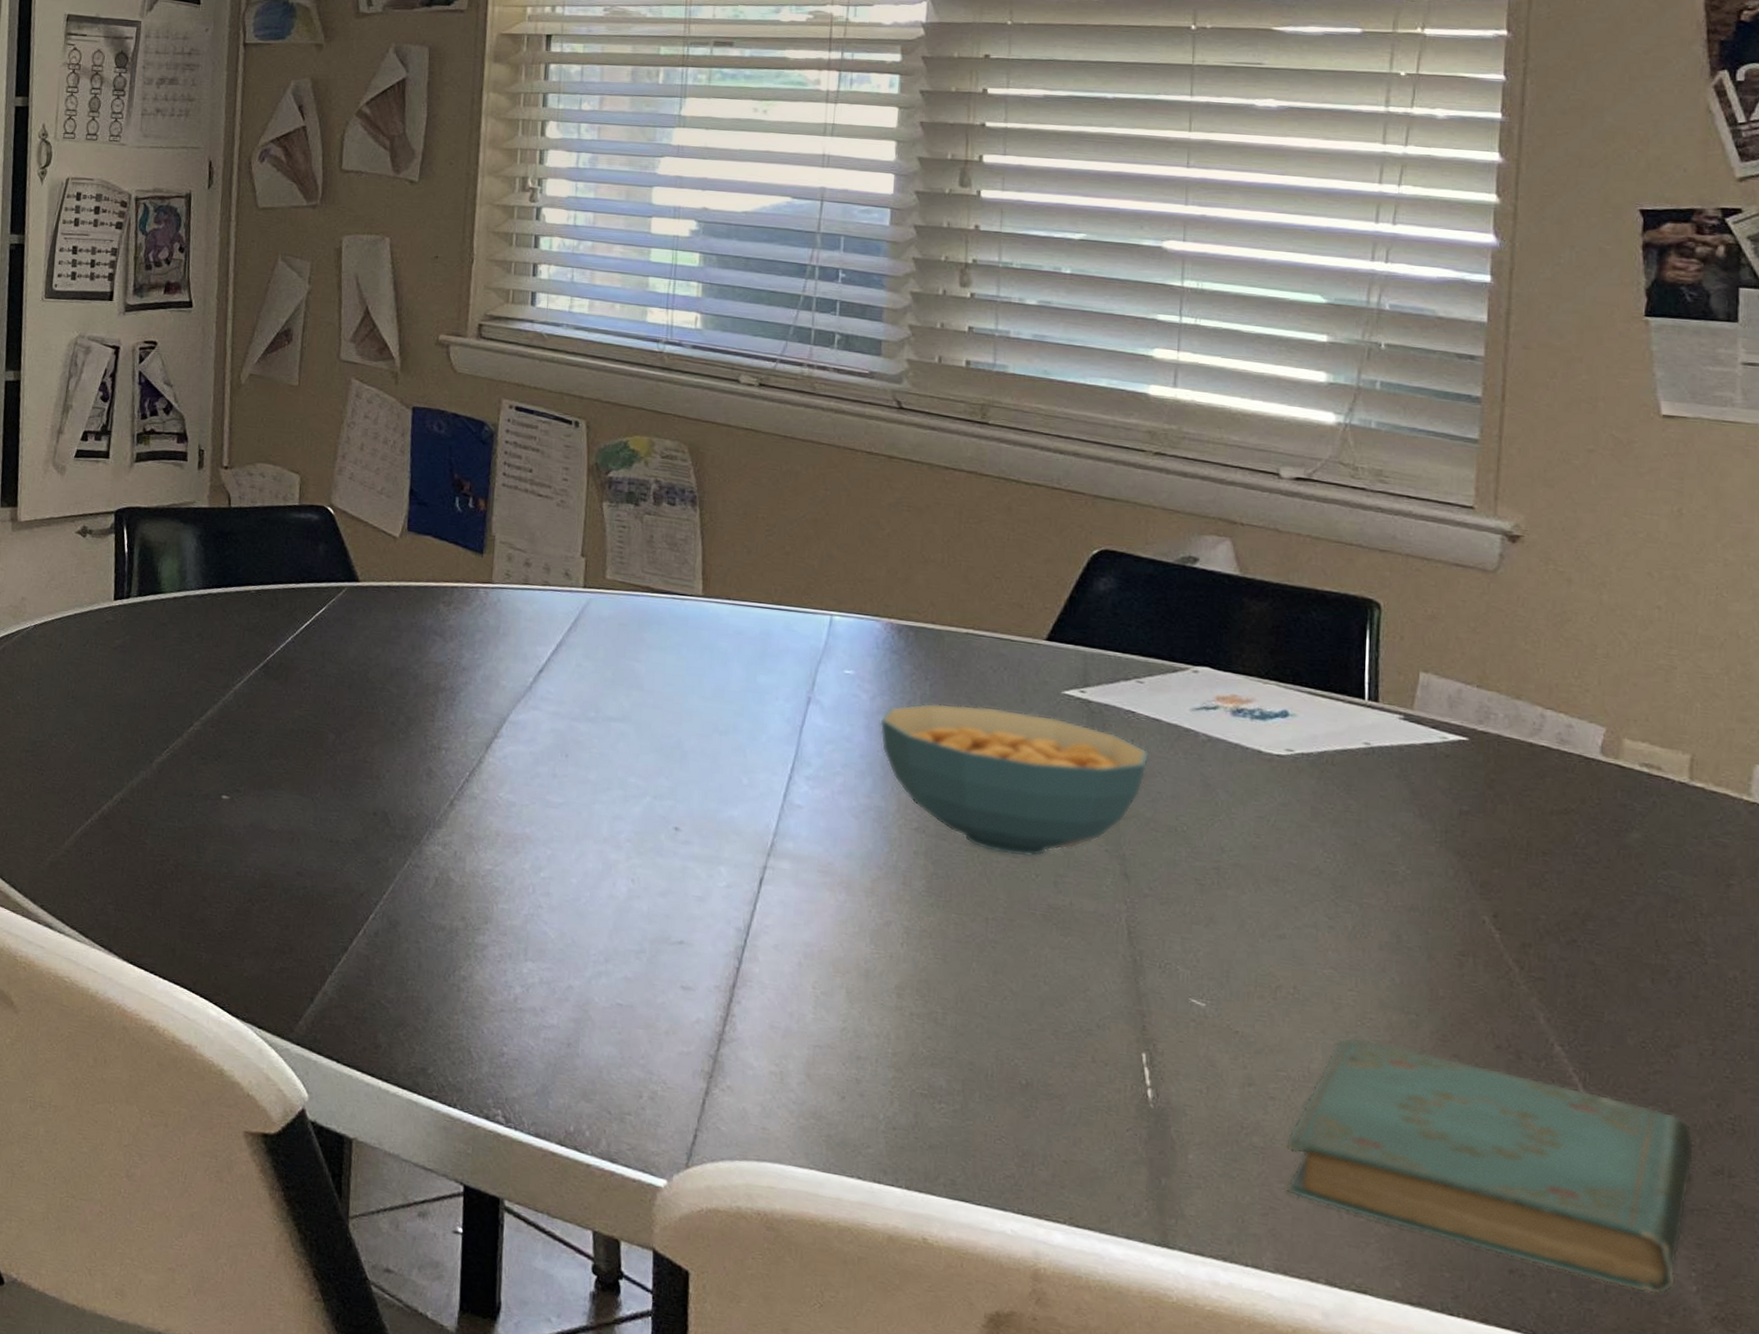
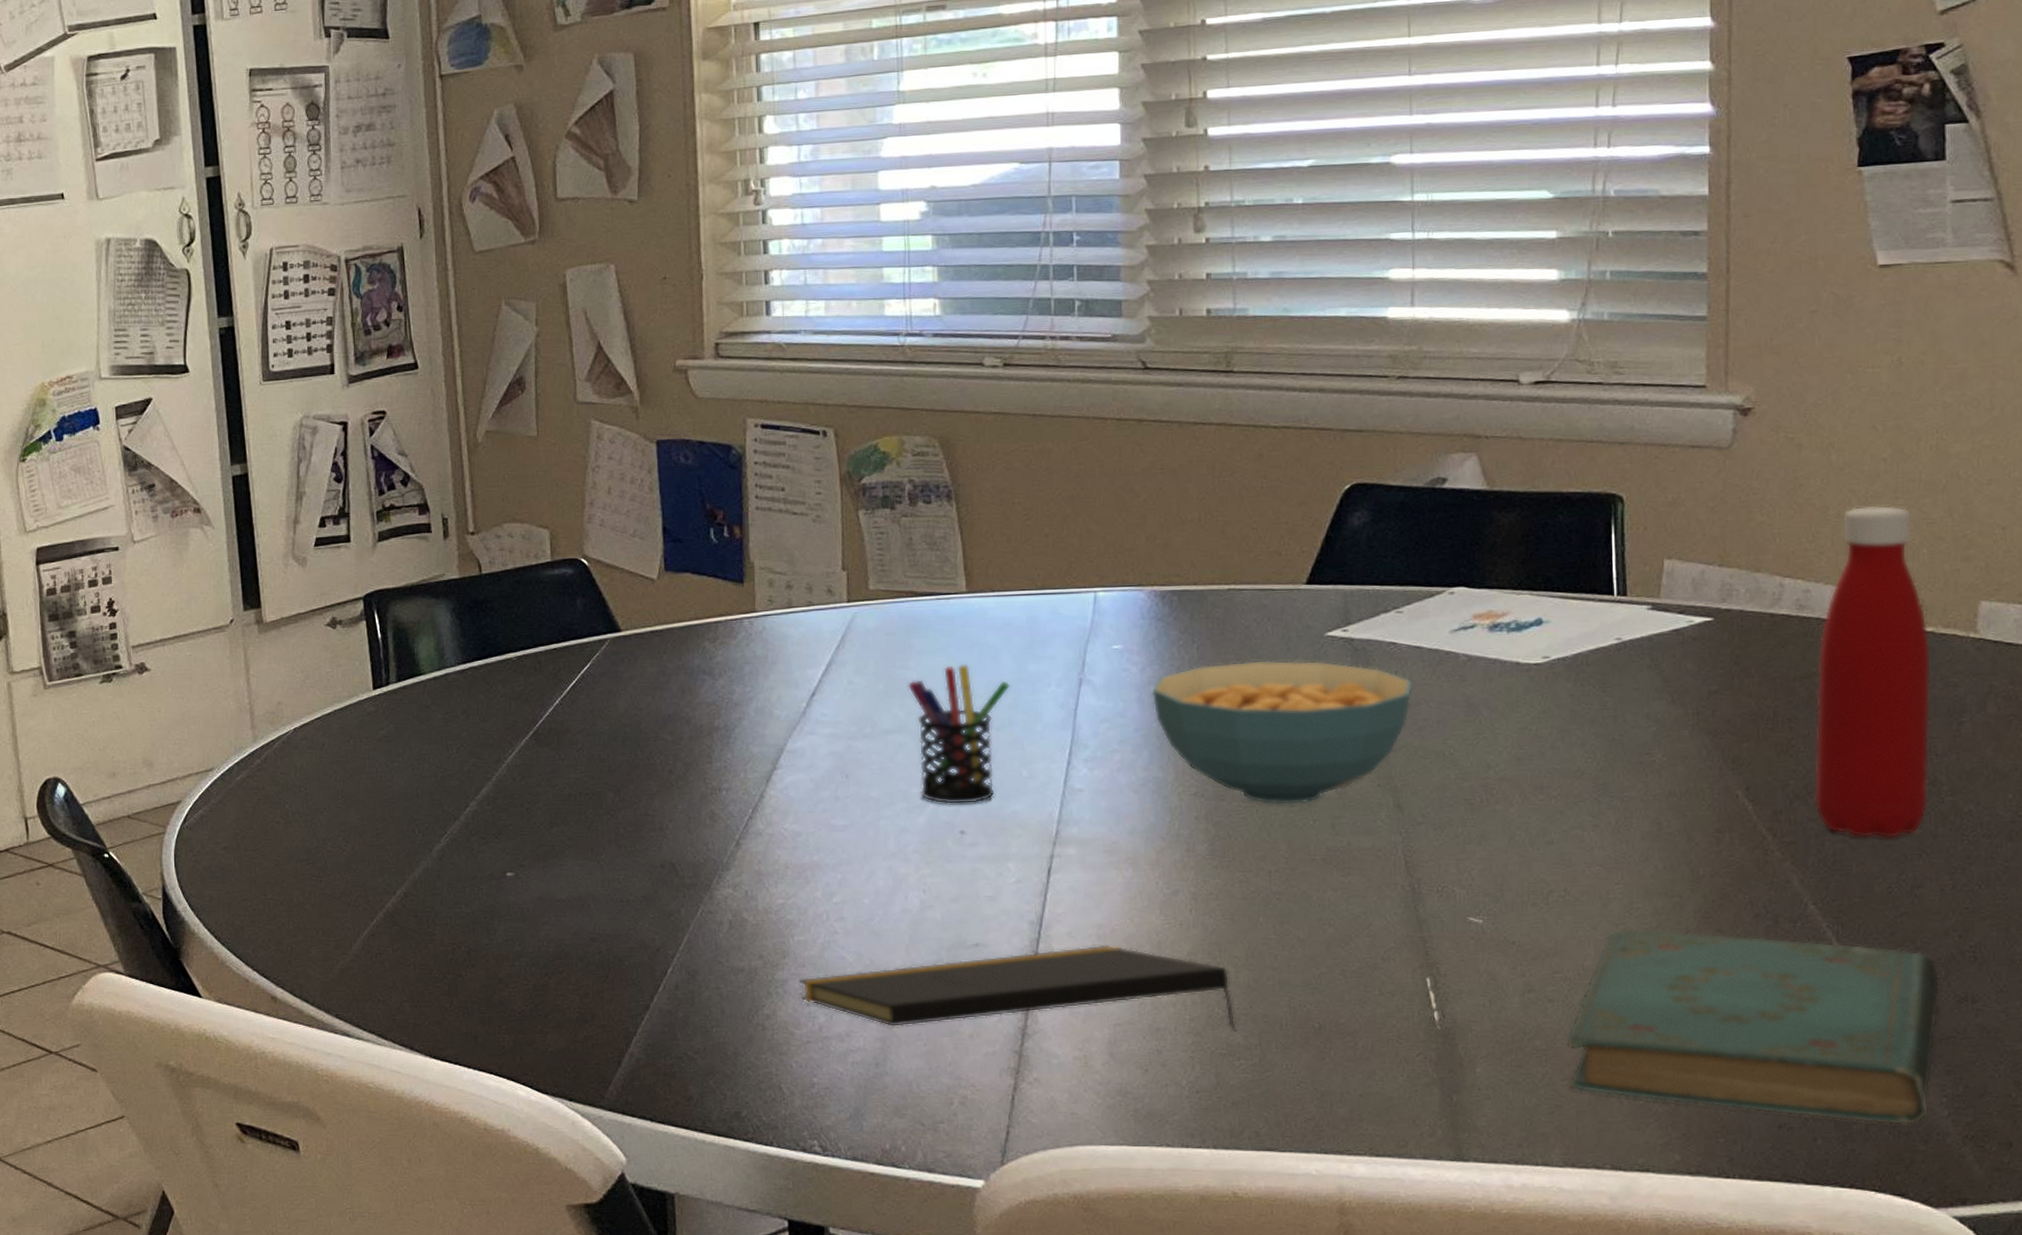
notepad: none [498,946,941,1074] -> present [799,944,1237,1032]
pen holder: none [635,664,739,803] -> present [908,664,1011,805]
bottle: none [1566,649,1700,992] -> present [1814,505,1931,839]

